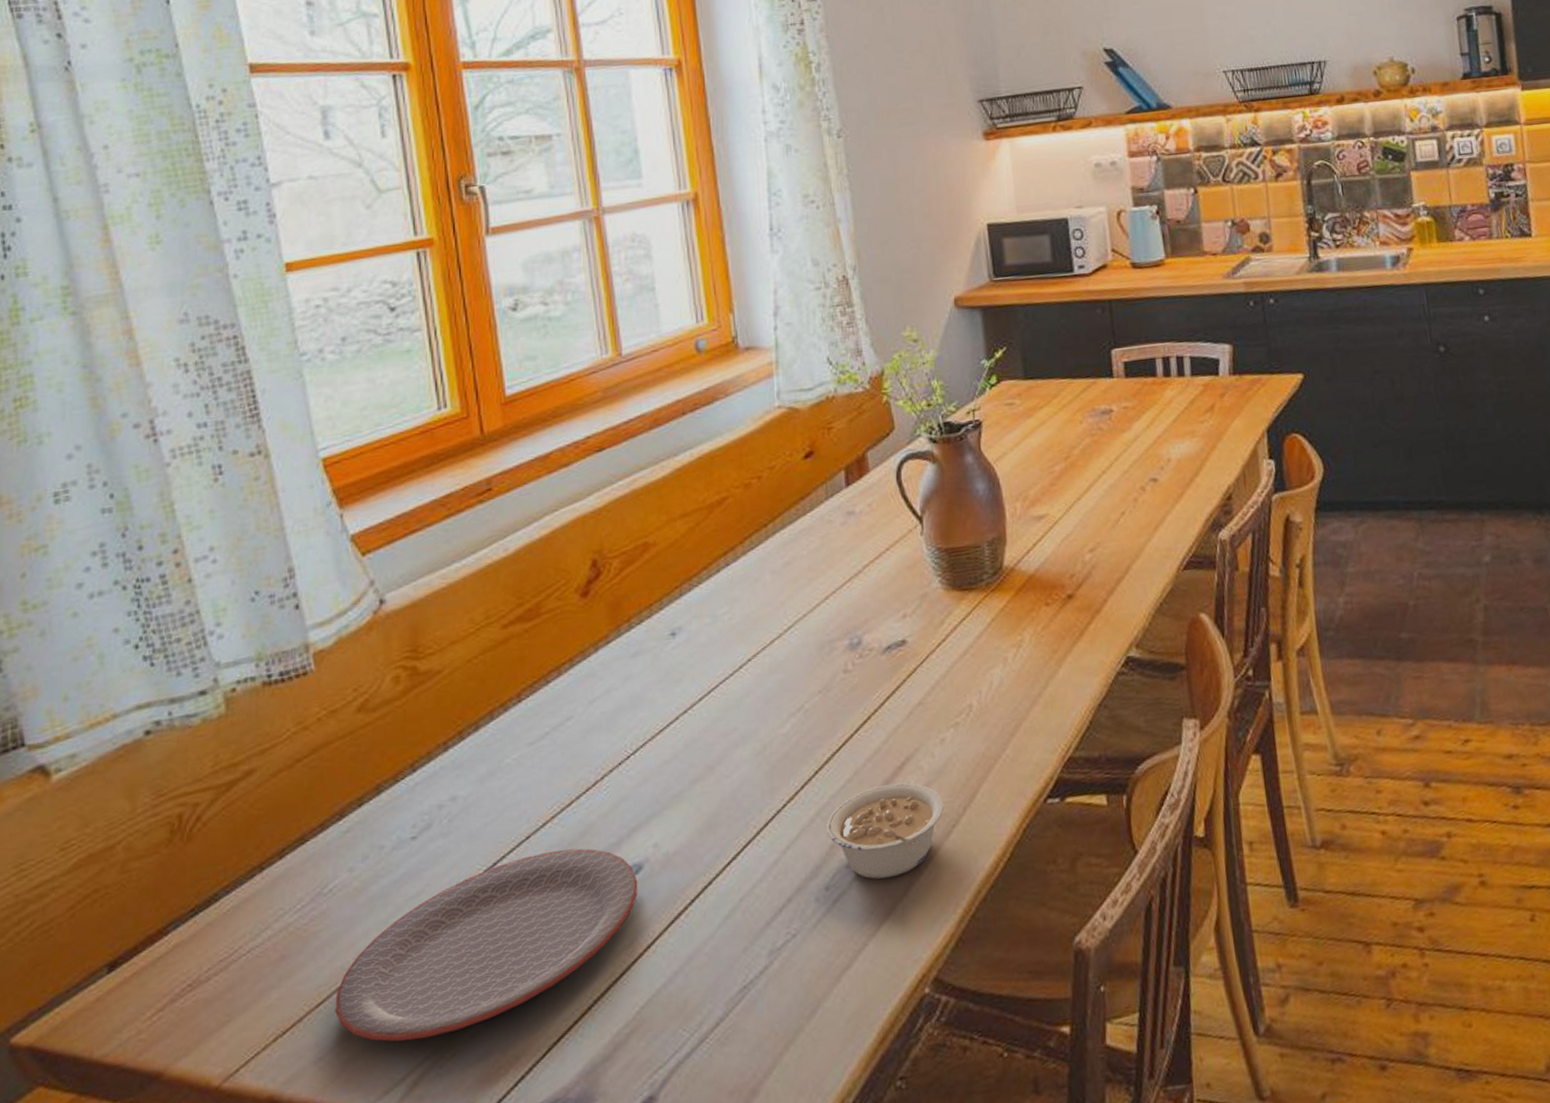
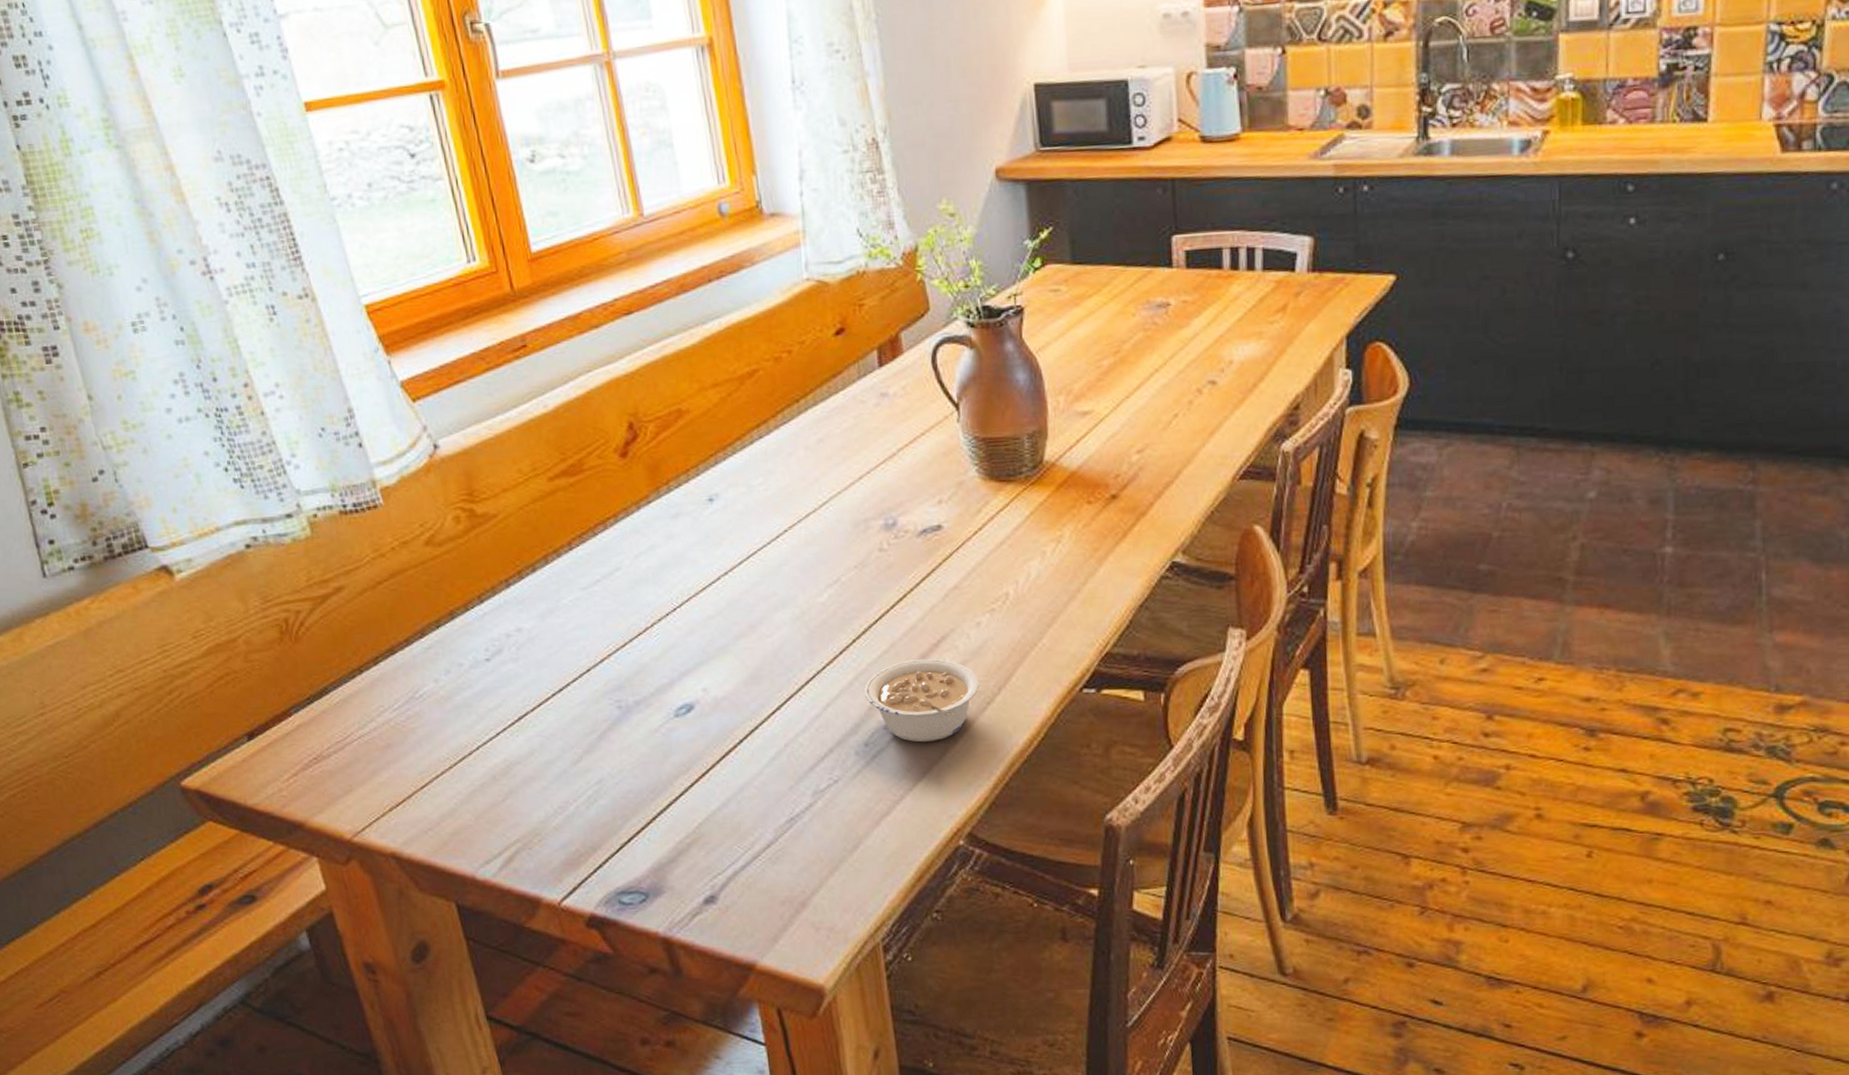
plate: present [335,848,638,1042] -> none [436,684,691,825]

